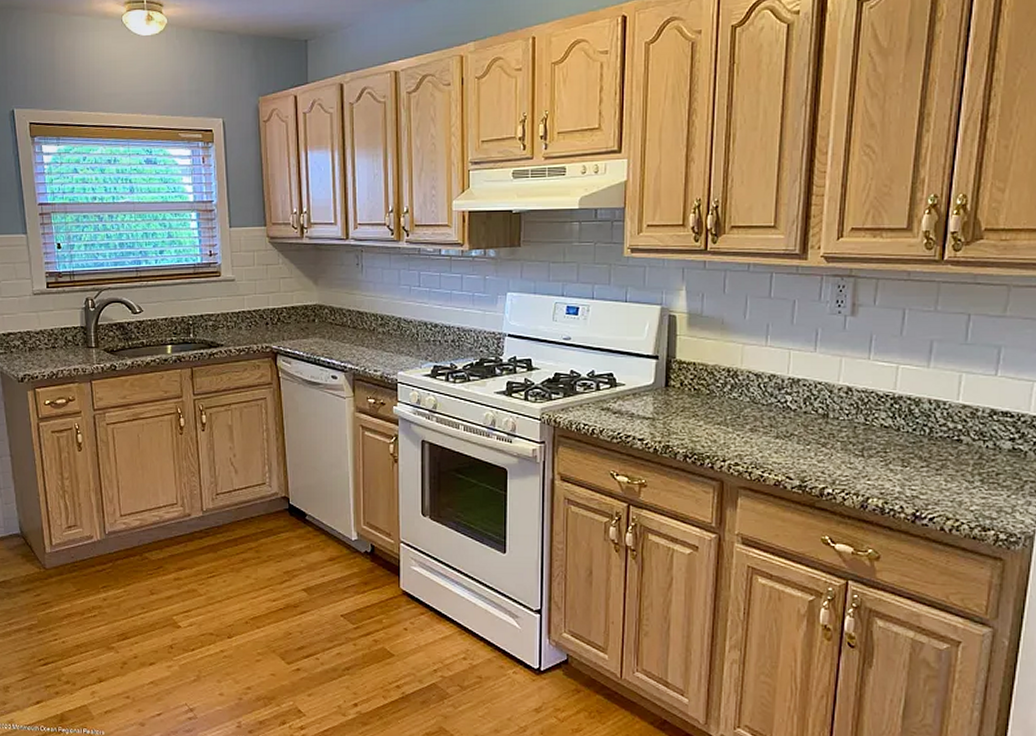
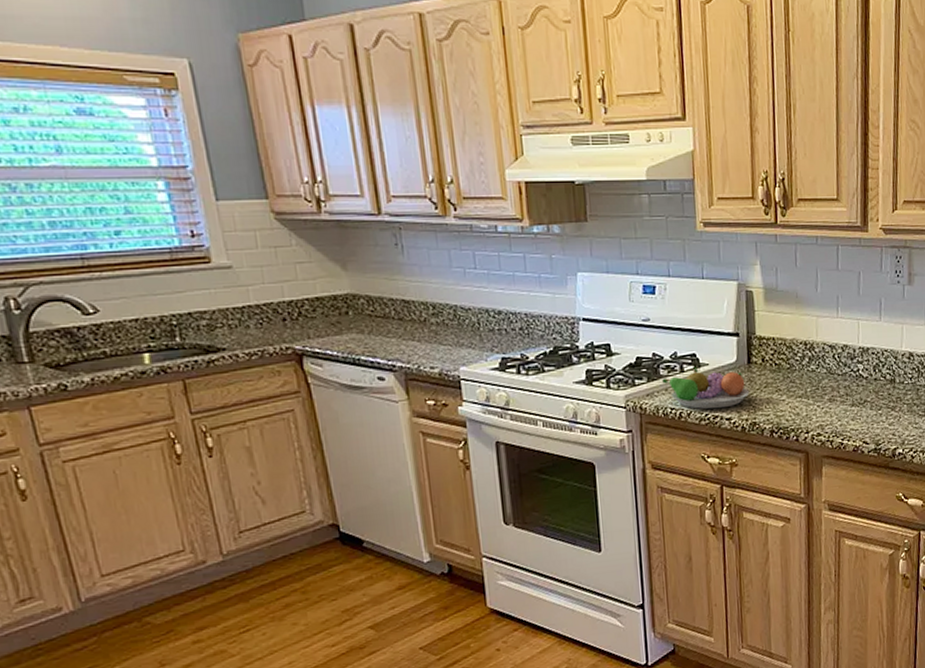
fruit bowl: none [578,387,665,429] -> present [662,367,750,409]

